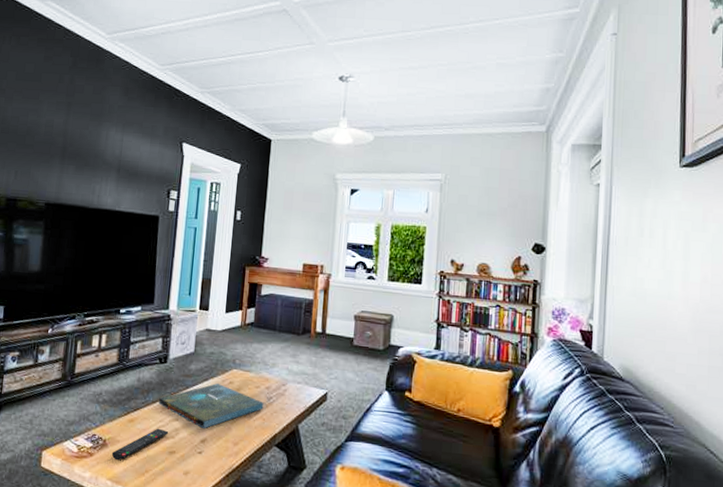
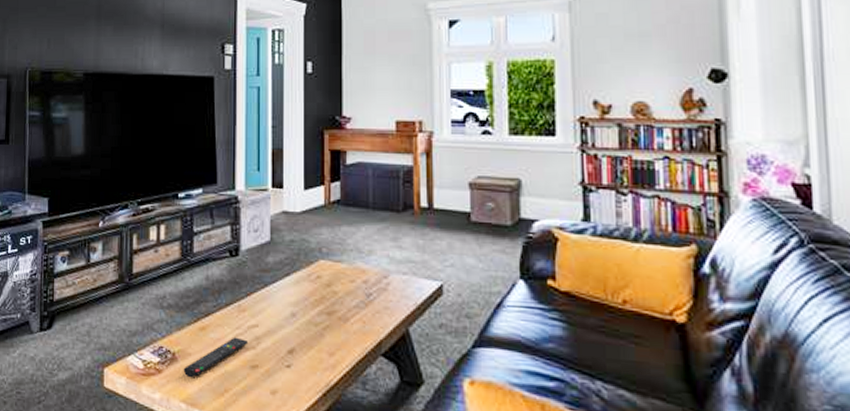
board game: present [159,383,264,429] -> none [233,279,362,337]

